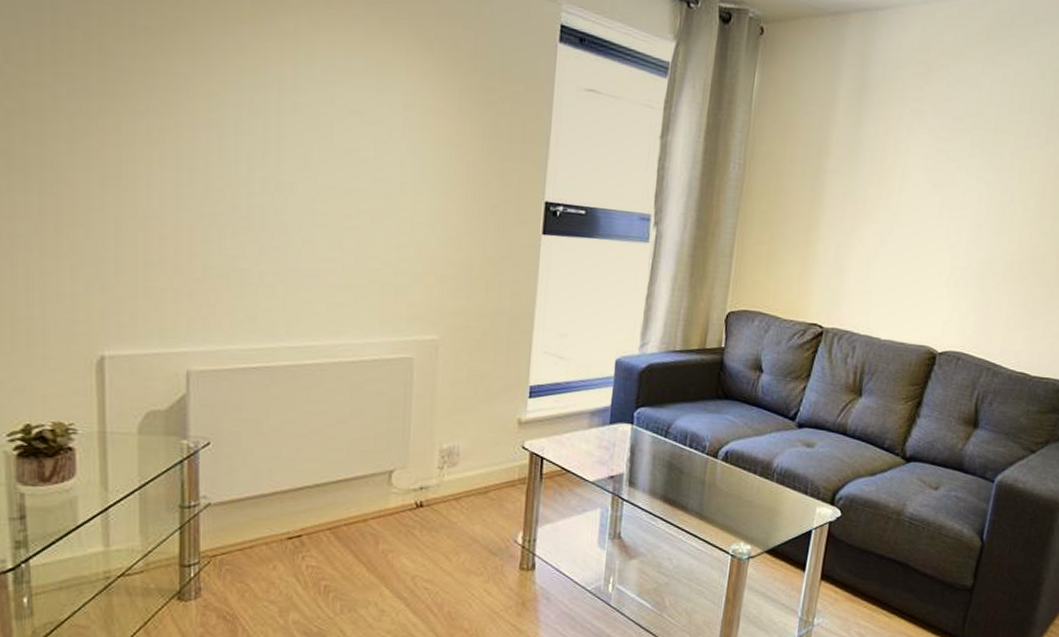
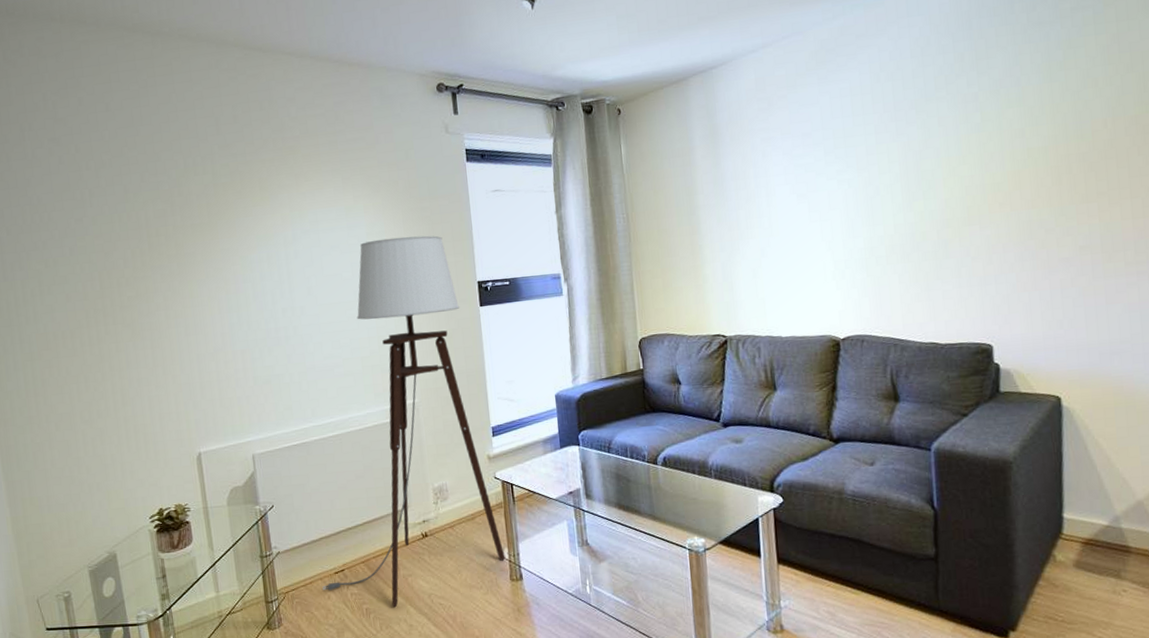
floor lamp: none [267,114,519,588] -> present [322,235,505,608]

